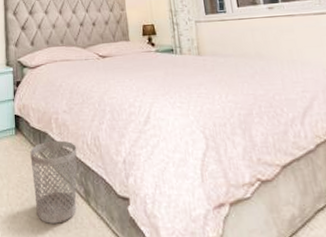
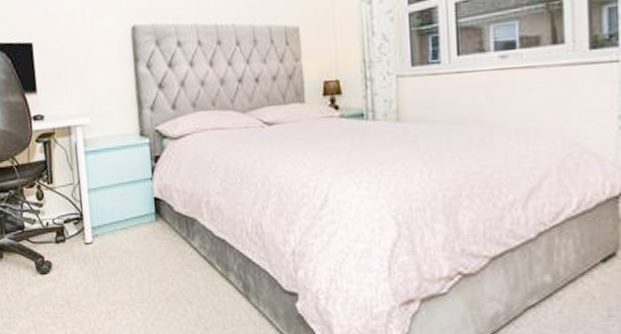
wastebasket: present [30,140,77,224] -> none [175,227,234,321]

